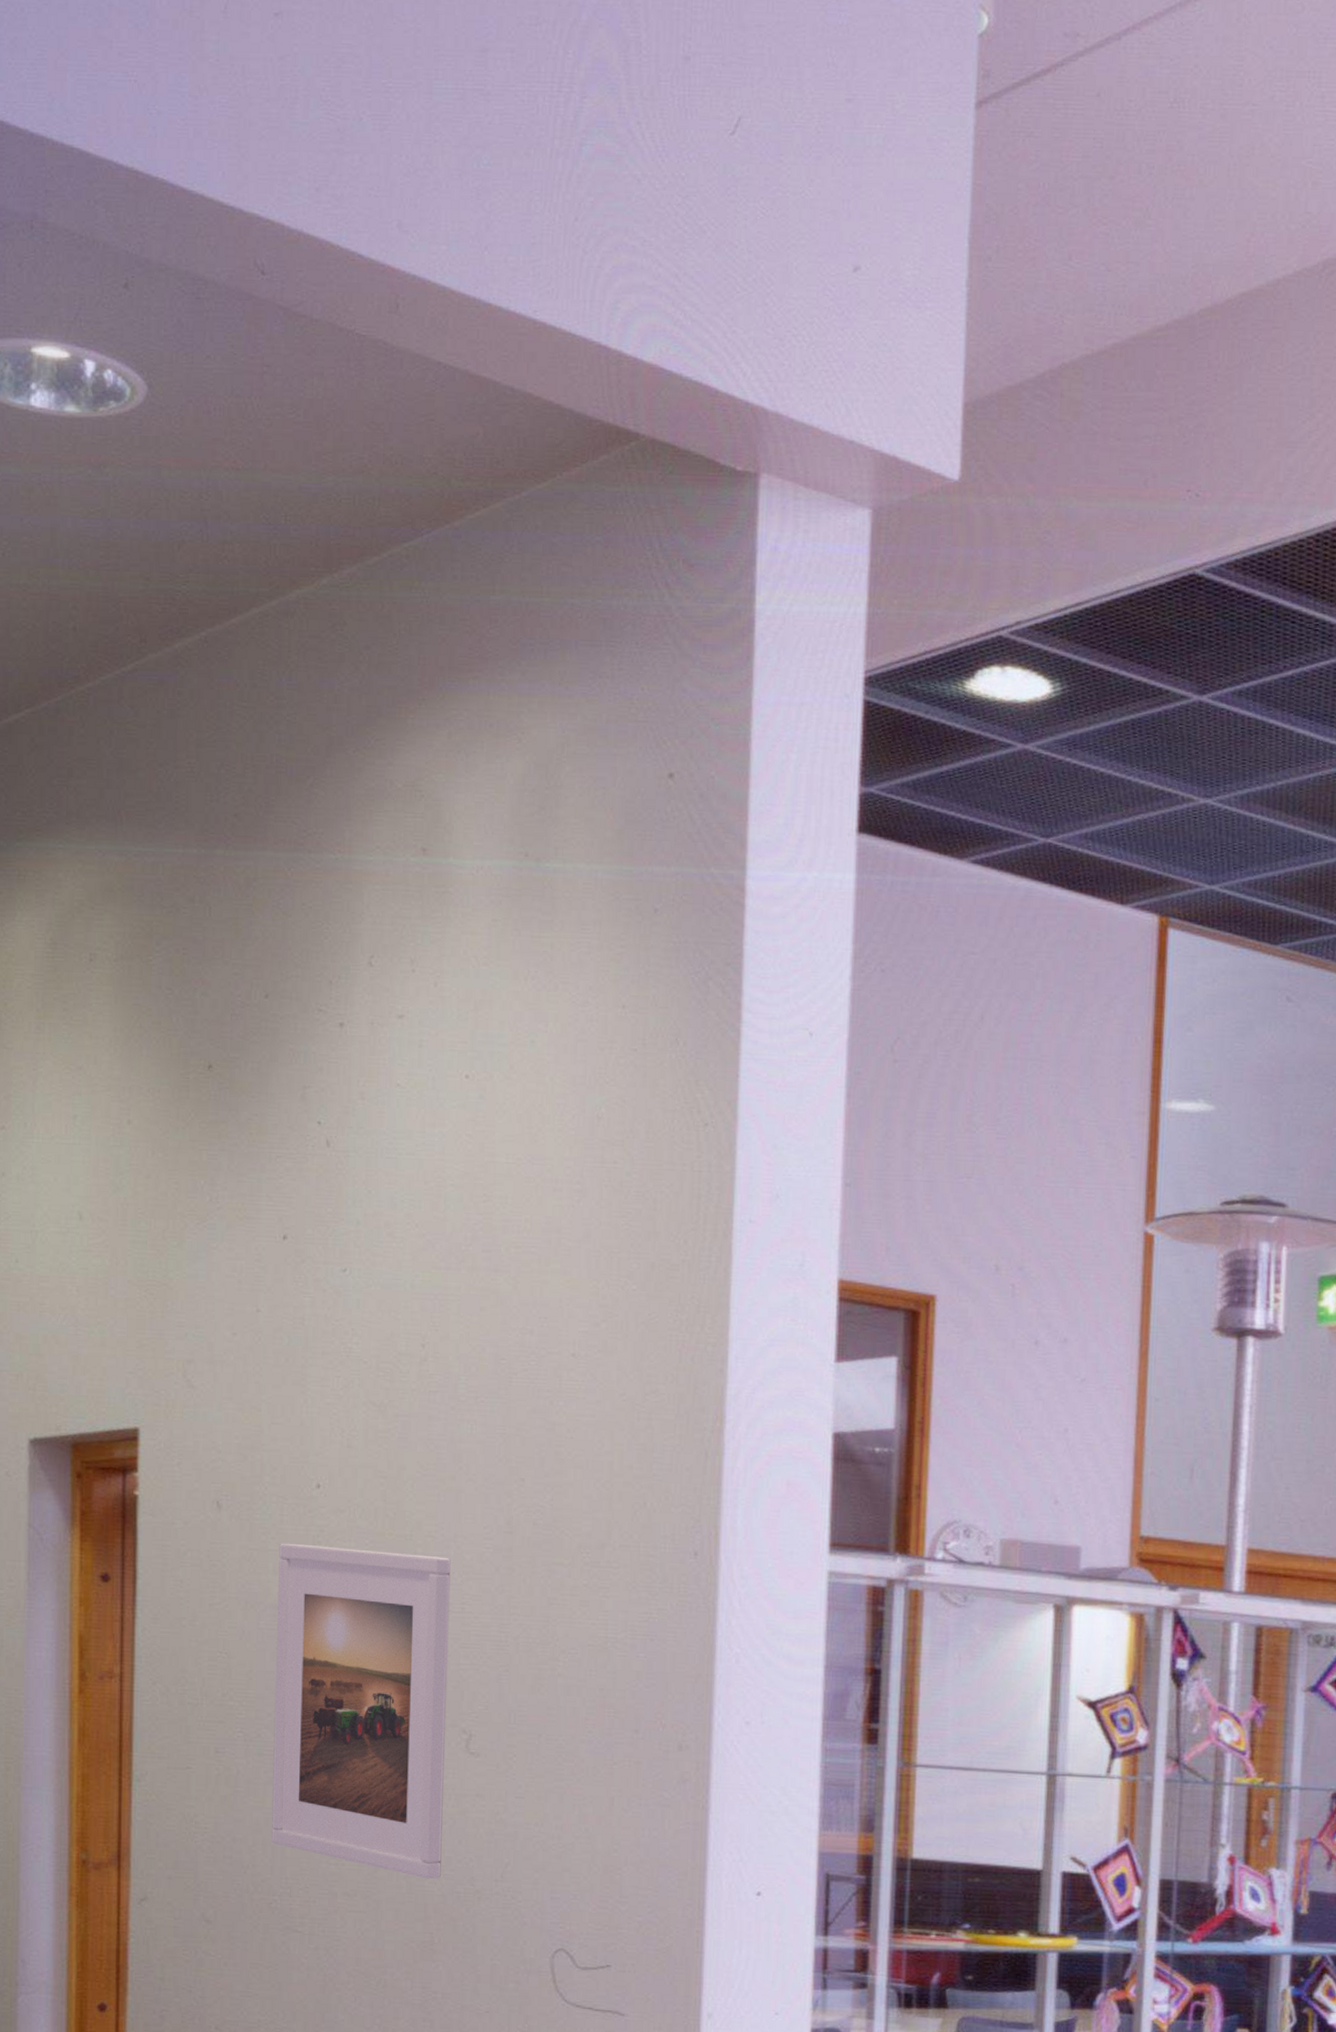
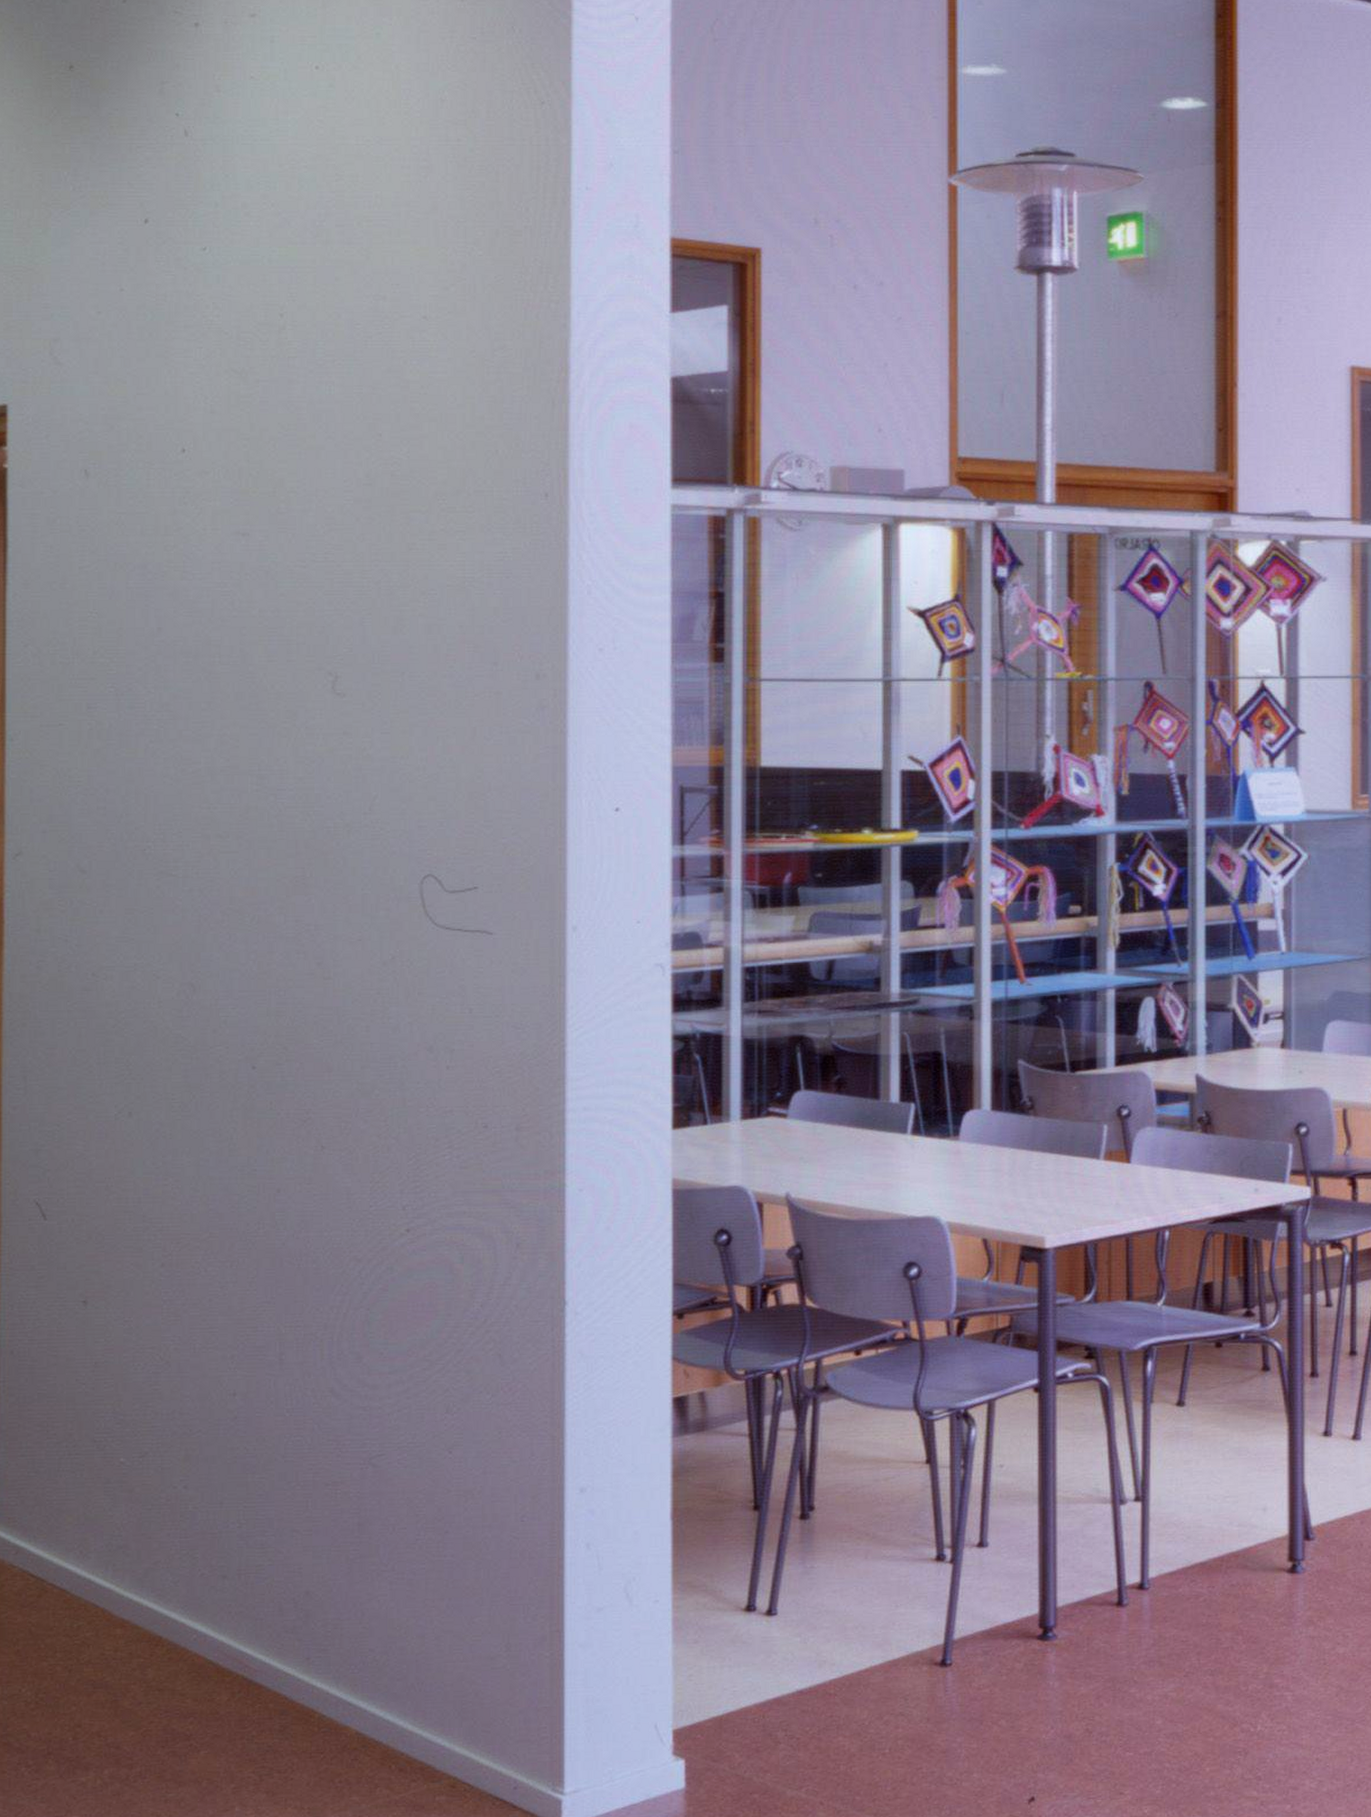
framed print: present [271,1543,451,1879] -> none [144,505,313,816]

